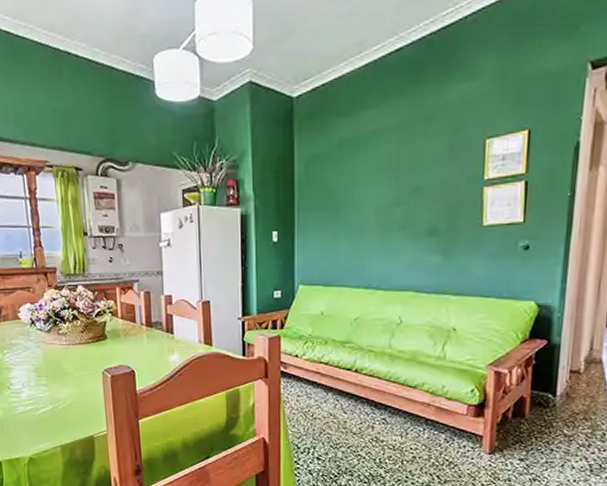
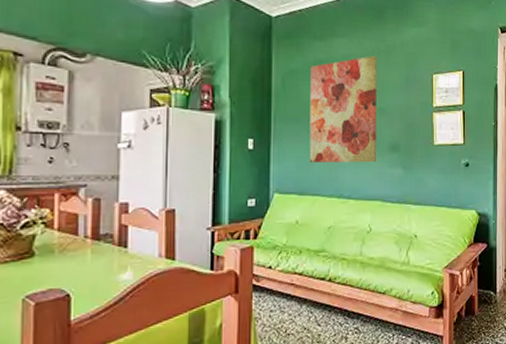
wall art: none [334,126,413,252] -> present [309,56,377,163]

